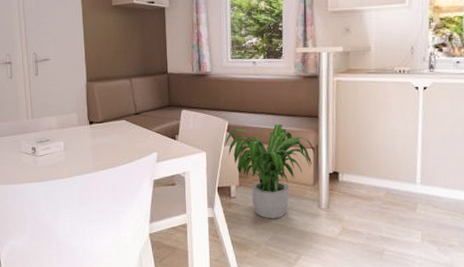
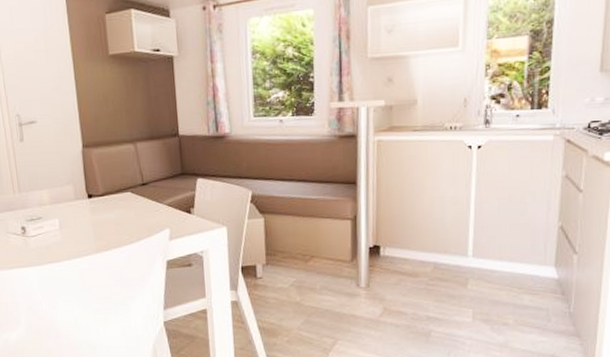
potted plant: present [225,124,315,219] -> none [248,192,353,301]

